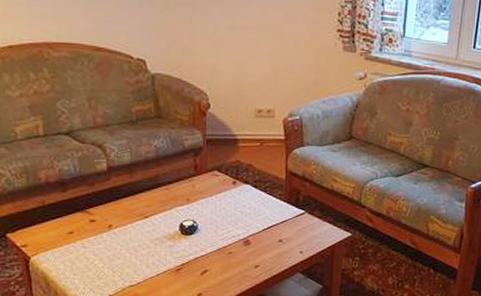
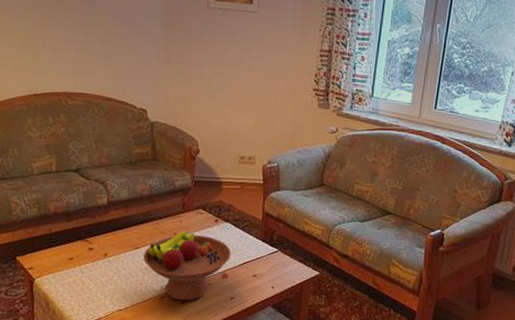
fruit bowl: none [153,196,253,272] -> present [143,231,231,301]

